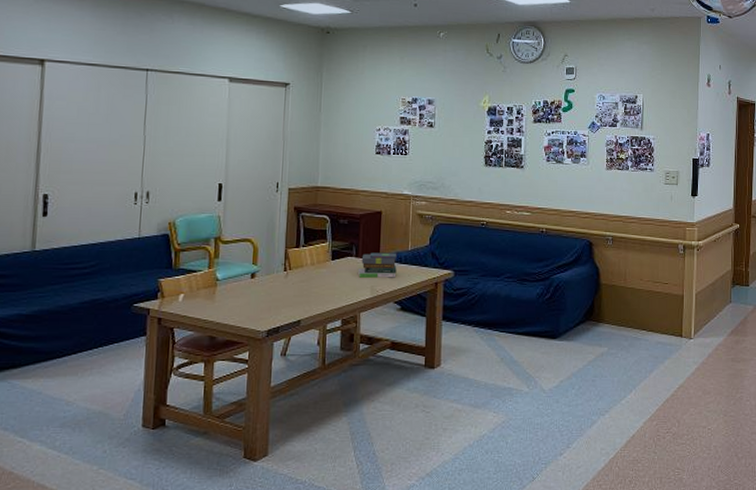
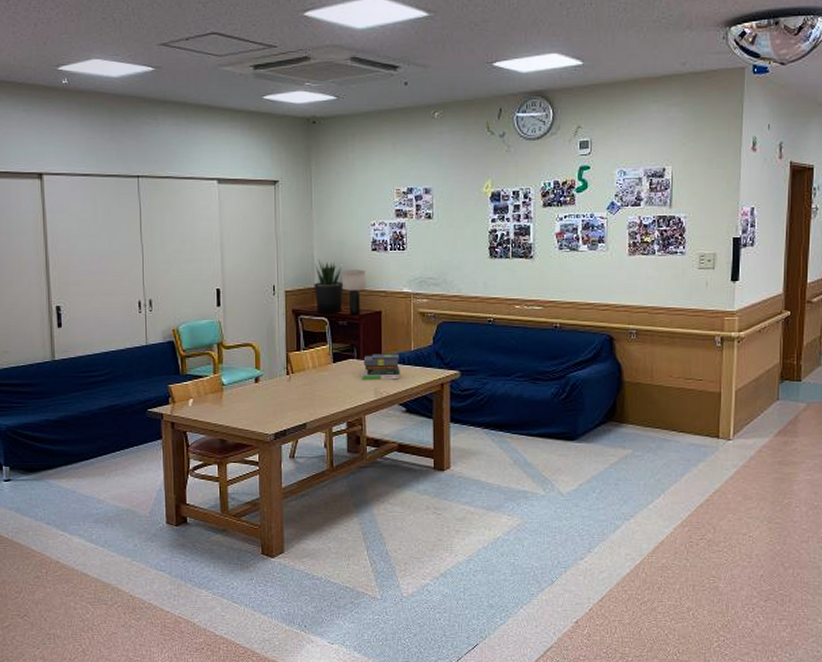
planter: none [317,160,346,212] -> present [314,260,343,314]
table lamp: none [344,171,369,215] -> present [341,270,366,316]

